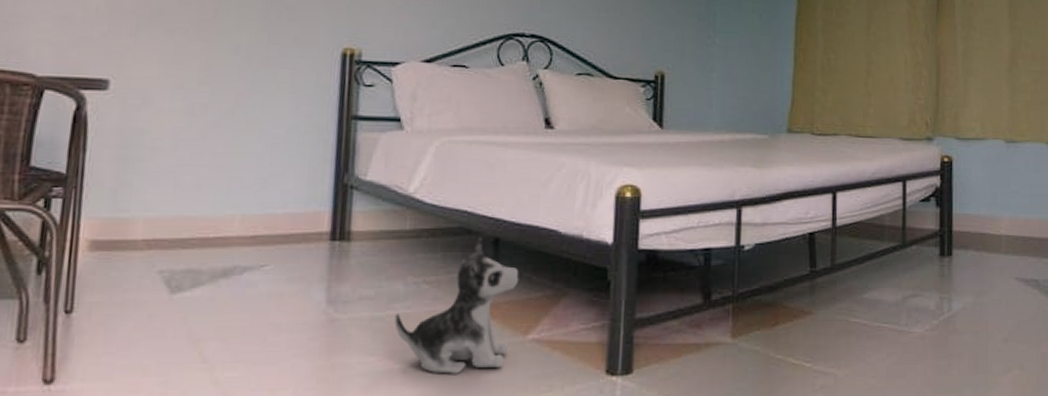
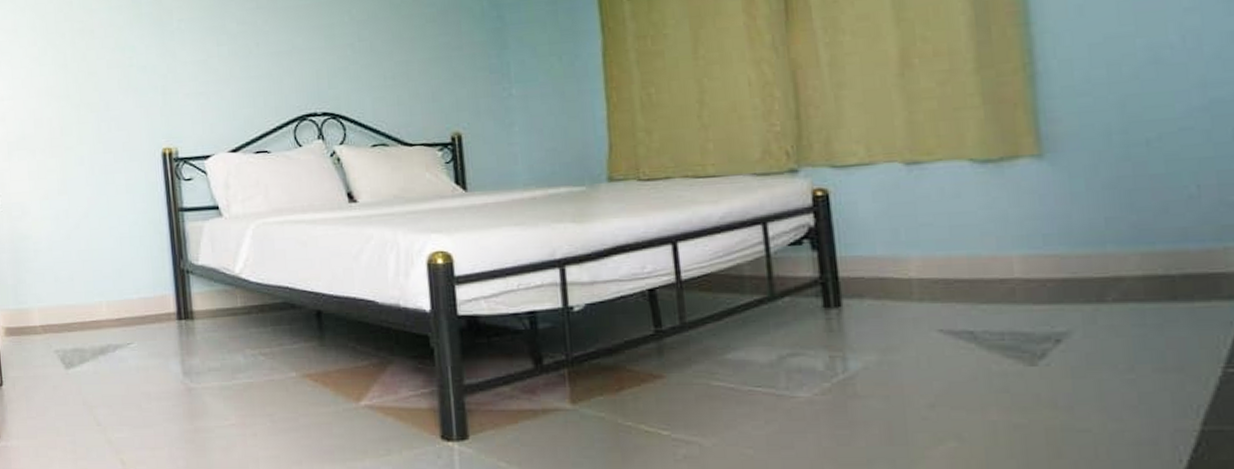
plush toy: present [394,238,519,374] -> none [240,311,345,437]

